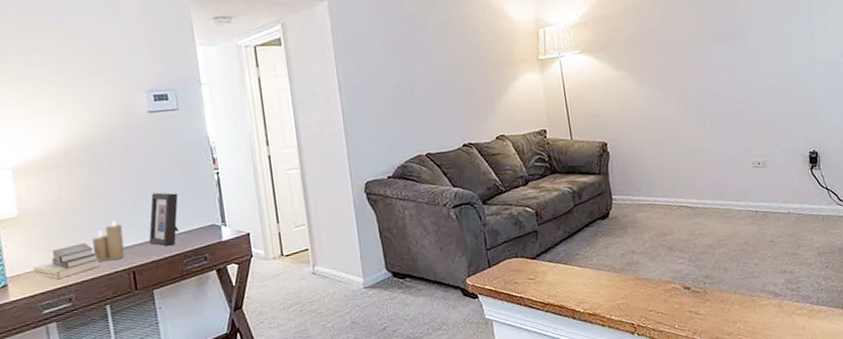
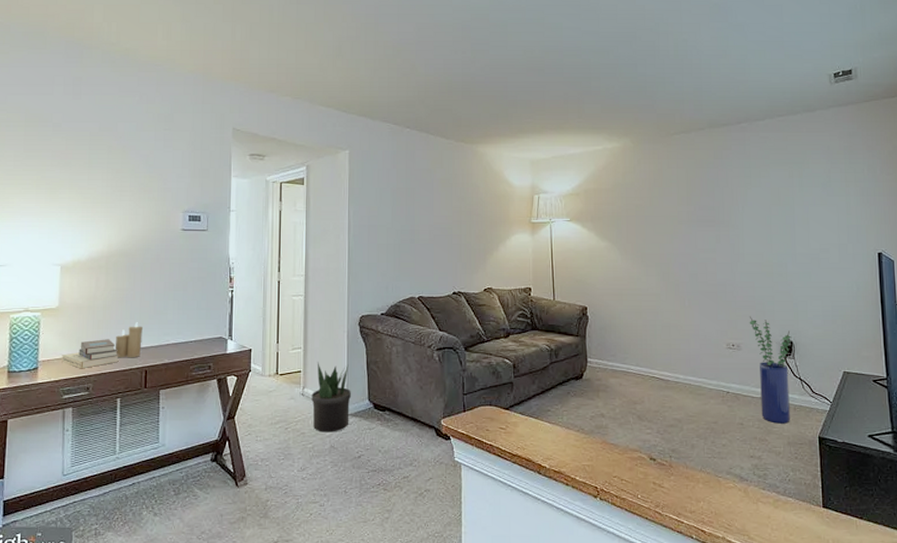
picture frame: present [148,192,179,247] -> none [163,302,195,352]
planter: none [323,235,369,310] -> present [311,362,351,432]
vase: none [773,131,819,236] -> present [749,316,791,424]

